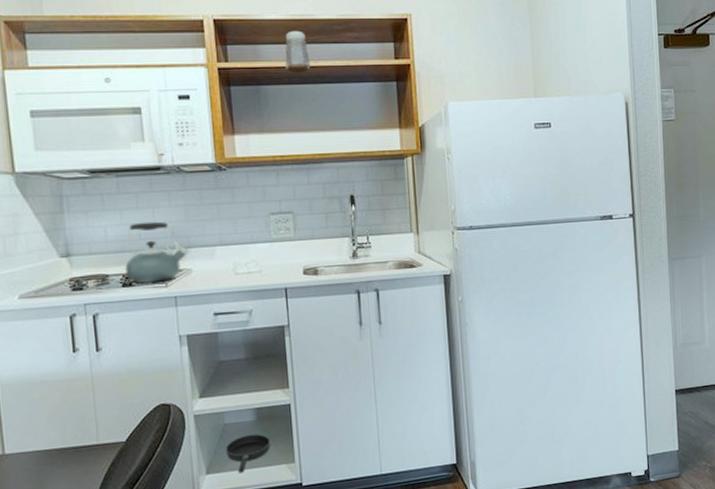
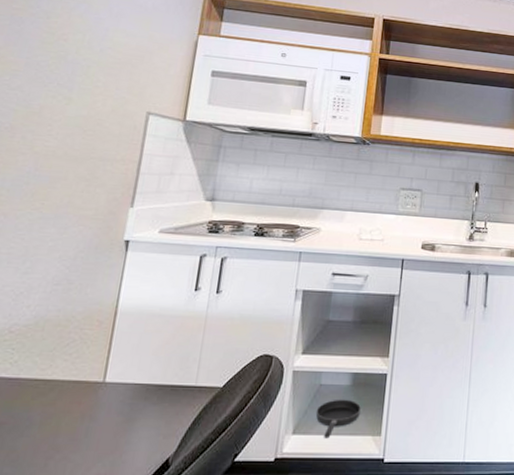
kettle: present [125,221,190,284] -> none [260,179,322,237]
salt shaker: present [285,30,311,73] -> none [437,36,459,73]

